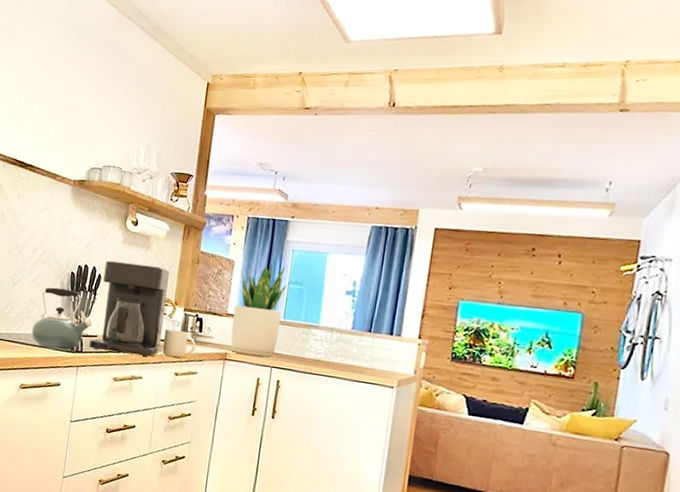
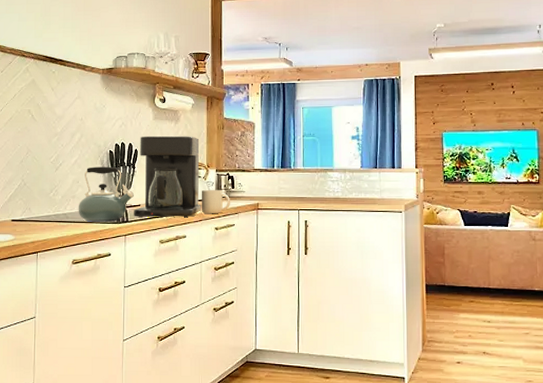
planter: present [230,264,286,357] -> none [259,121,301,202]

